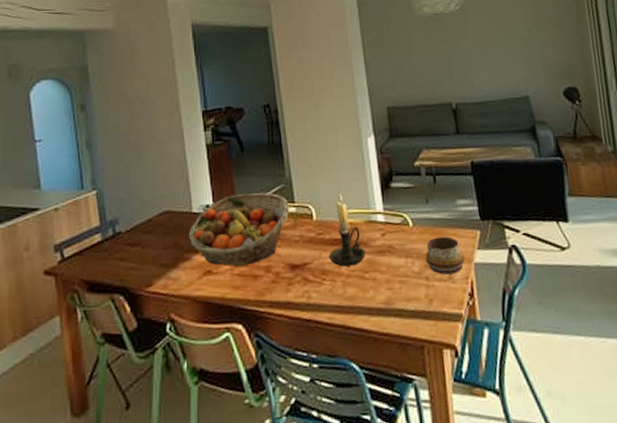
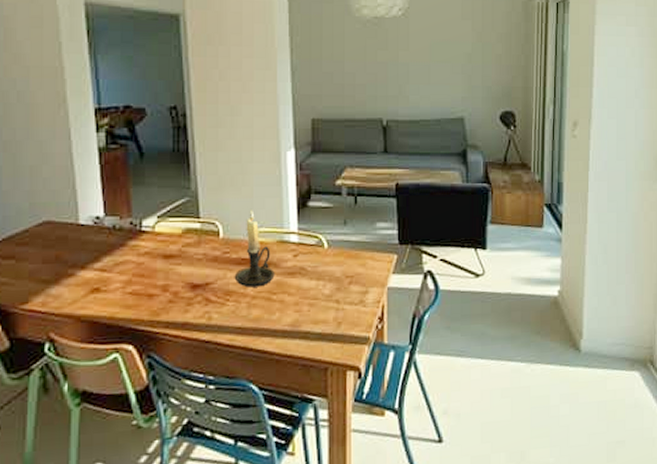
fruit basket: present [188,192,290,266] -> none [73,206,194,284]
decorative bowl: present [425,236,465,275] -> none [338,260,378,298]

